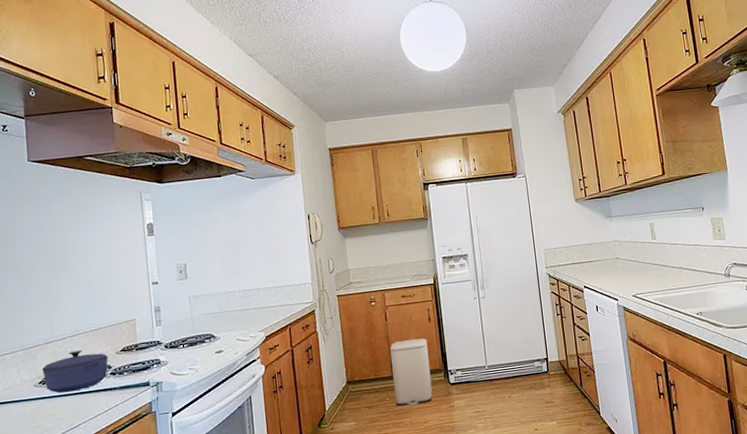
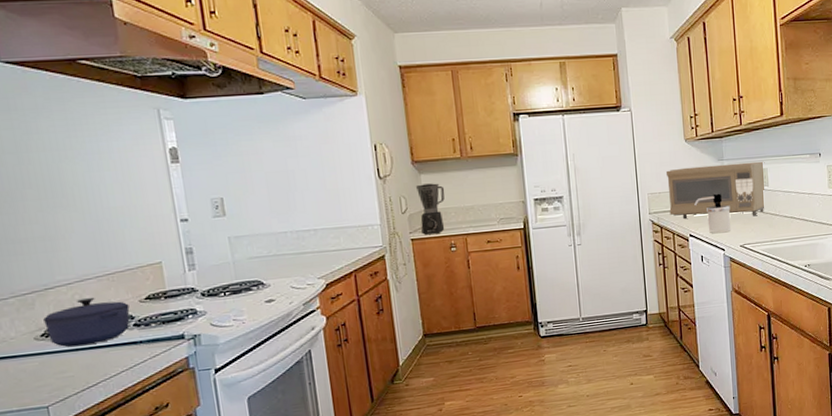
blender: none [341,246,366,292] -> present [415,183,445,236]
pedal bin: present [390,338,433,406] -> none [473,288,521,361]
microwave: none [559,216,653,272] -> present [665,161,765,219]
soap dispenser: none [587,247,623,285] -> present [694,193,732,234]

